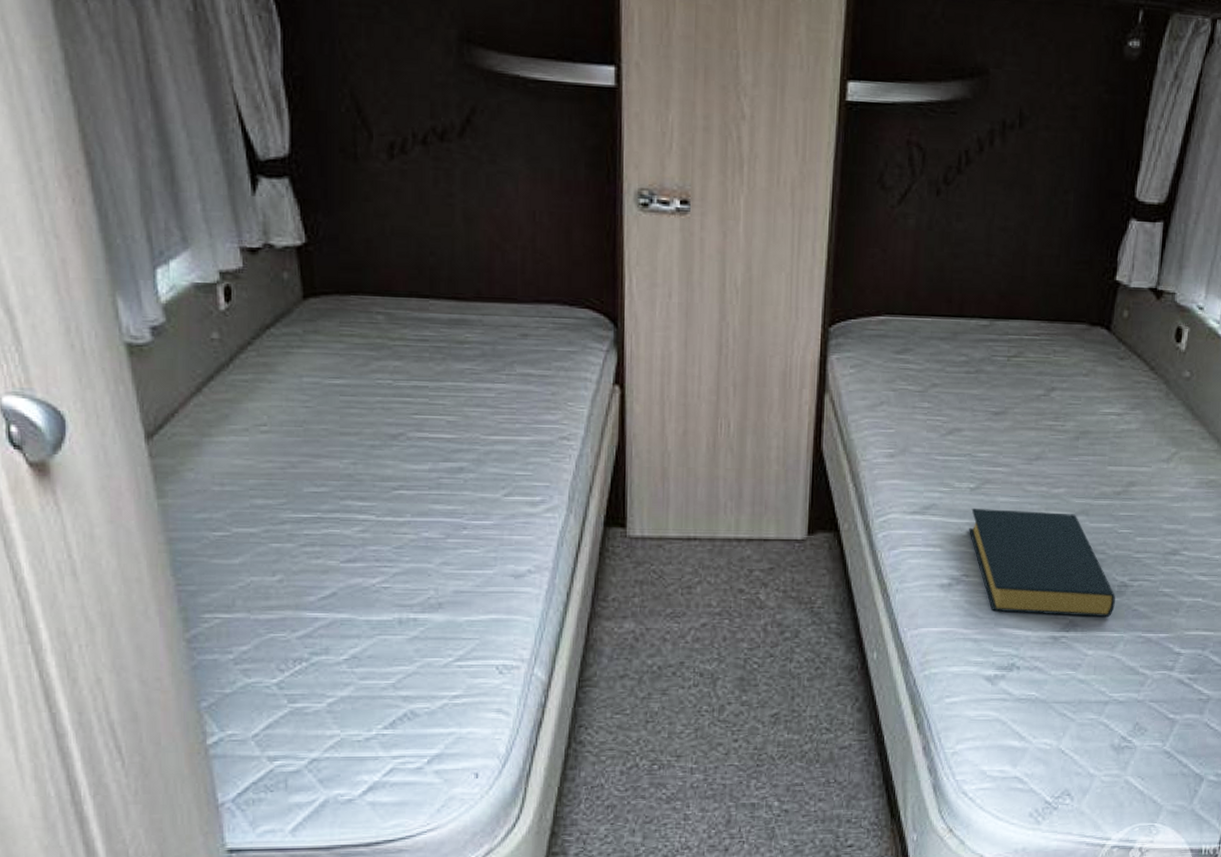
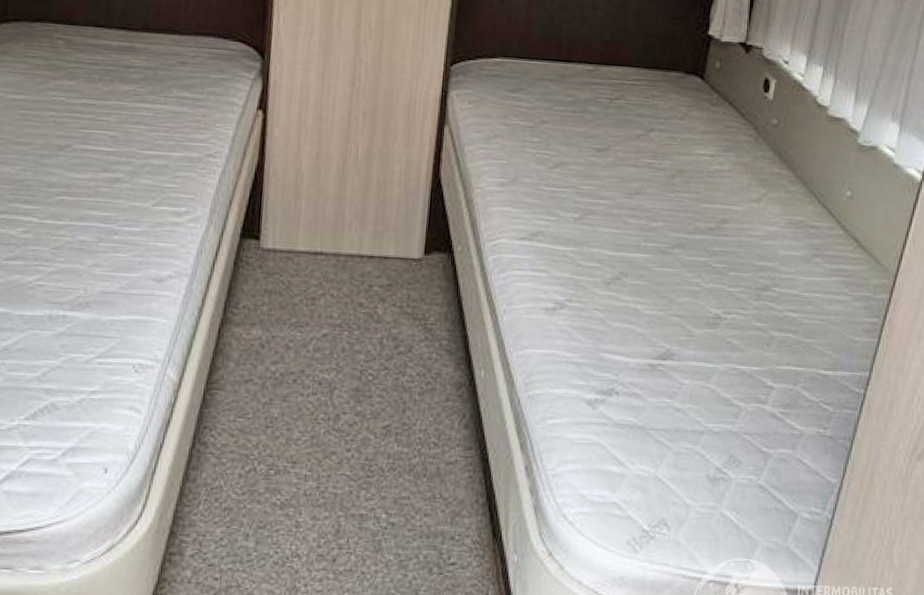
hardback book: present [969,509,1116,617] -> none [573,237,710,347]

